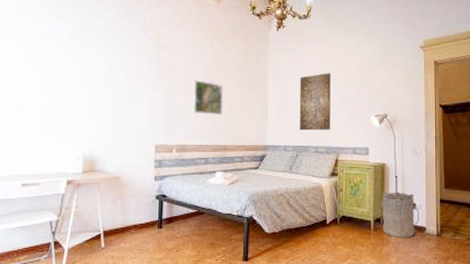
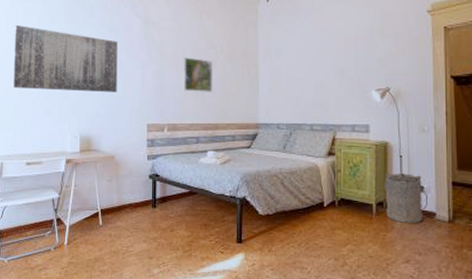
wall art: none [10,41,127,113] -> present [13,25,118,93]
wall art: present [299,73,331,131] -> none [292,44,326,107]

